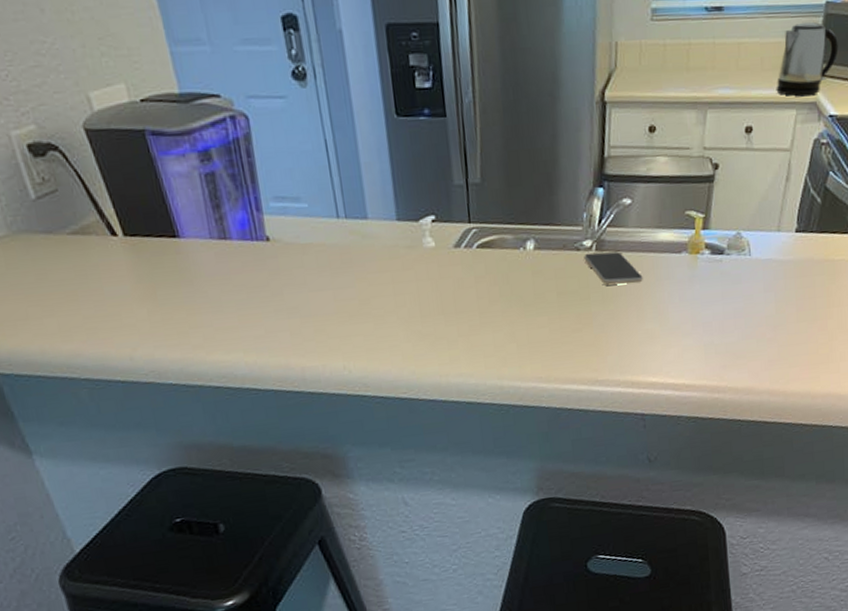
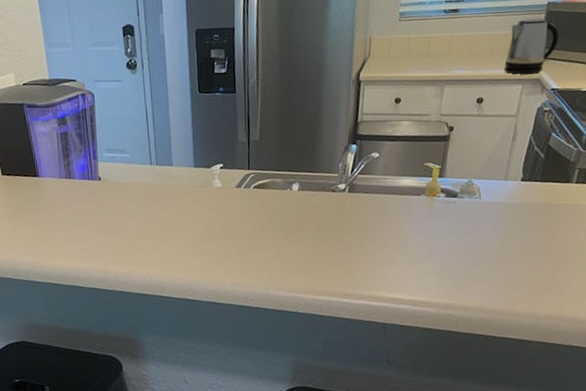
mobile phone: present [584,251,643,286] -> none [338,193,387,220]

